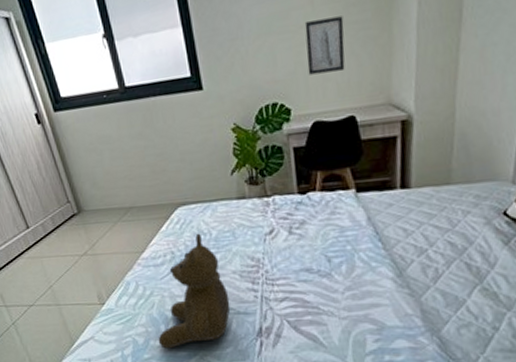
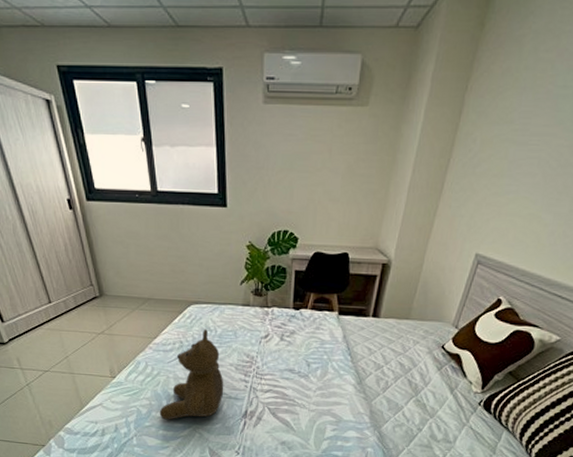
wall art: present [304,16,345,75] -> none [317,167,353,213]

